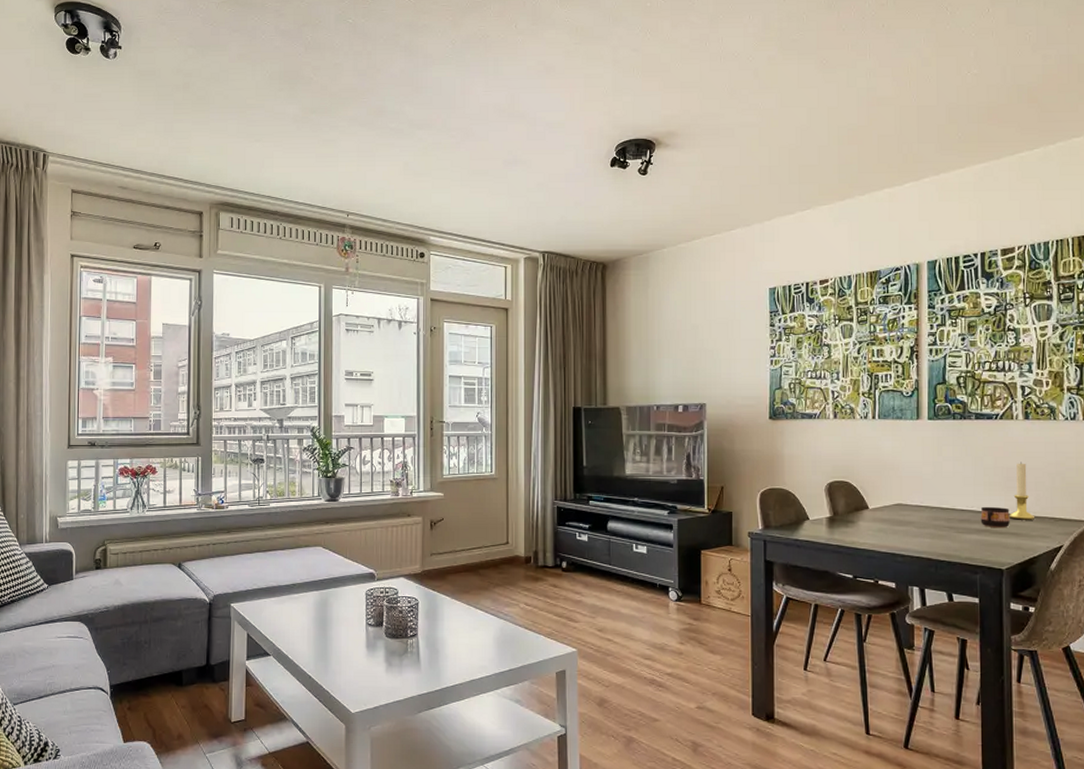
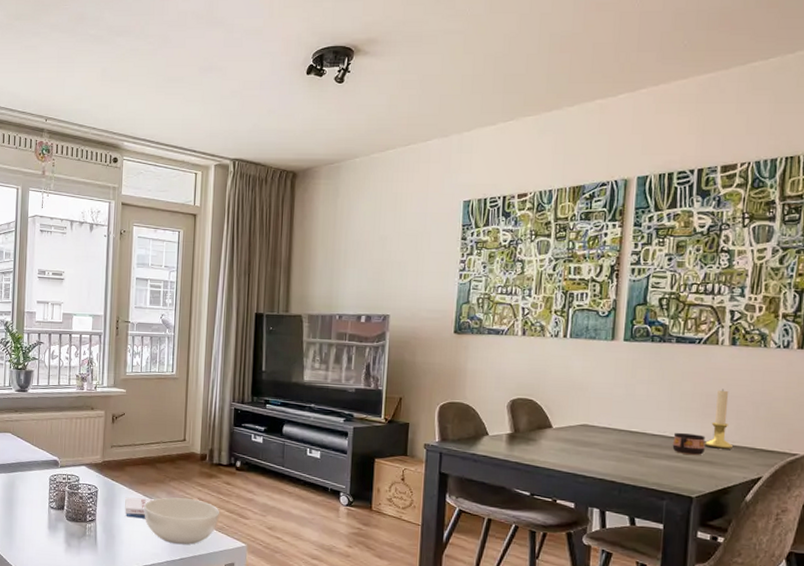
books: none [448,607,481,630] -> present [125,497,156,519]
bowl: none [469,605,548,655] -> present [144,497,220,545]

